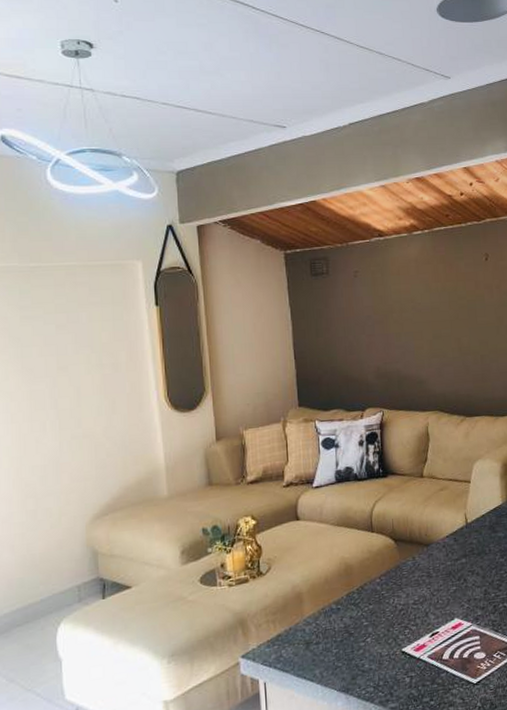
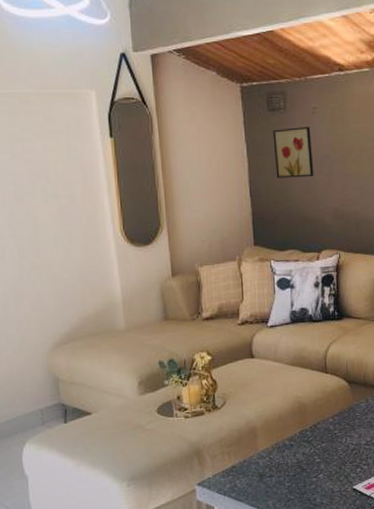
wall art: none [316,289,357,340] -> present [273,126,314,179]

